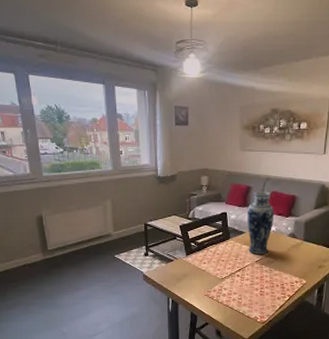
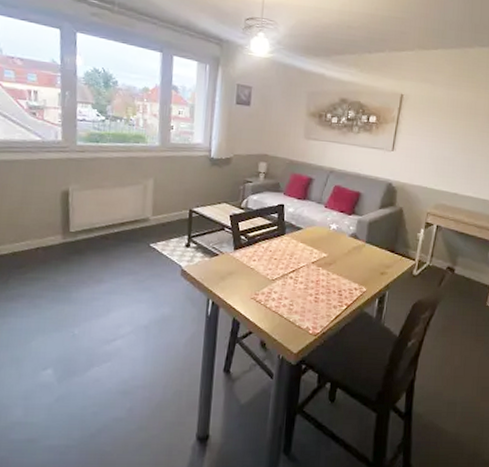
vase: present [247,191,274,254] -> none [305,184,336,255]

